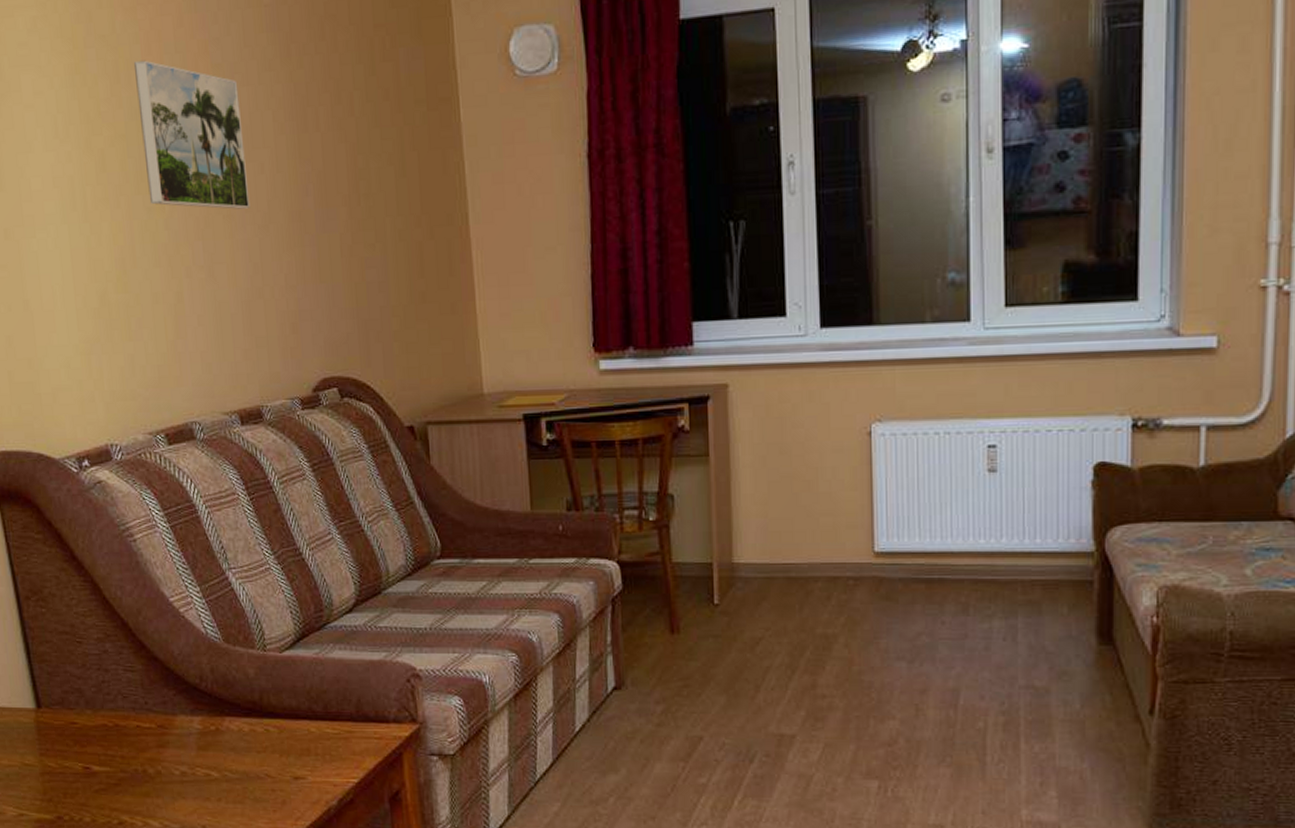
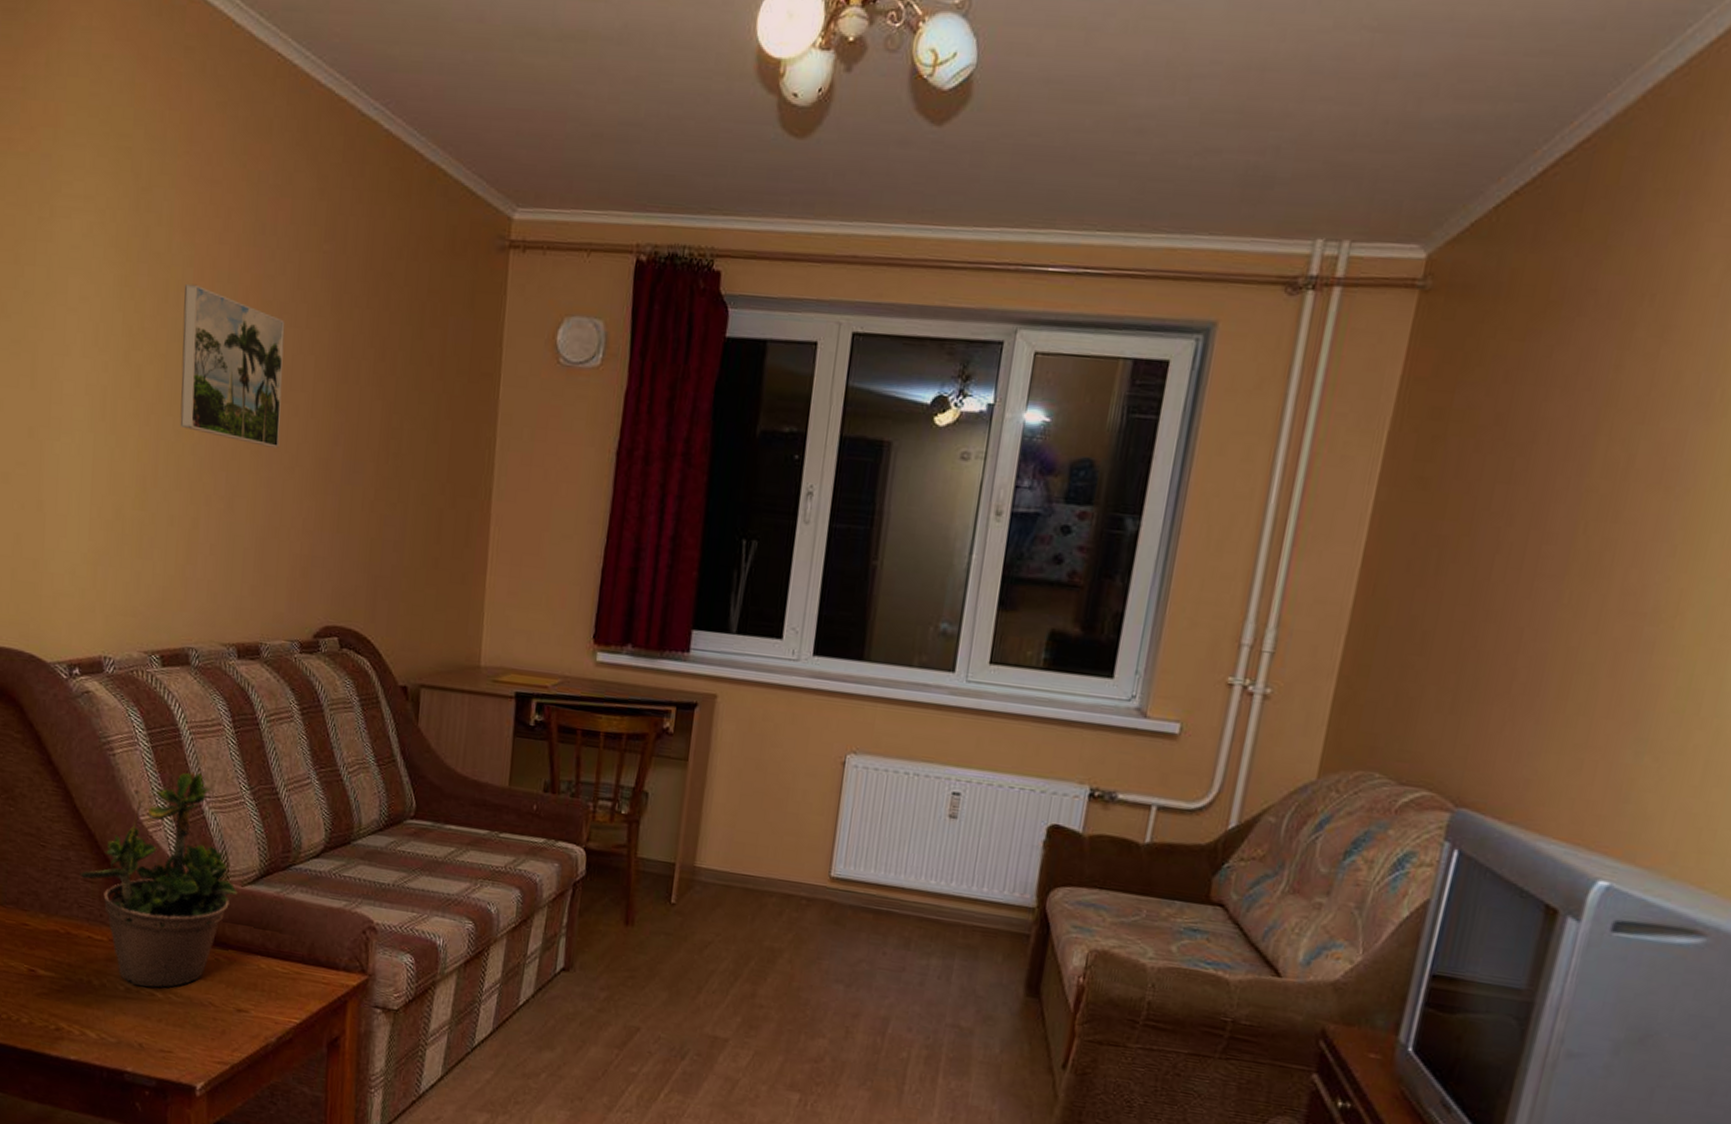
potted plant: none [119,530,278,769] -> present [80,758,238,988]

